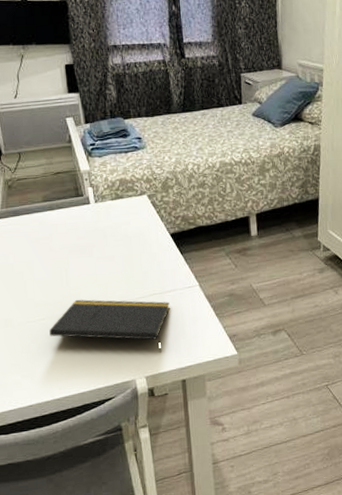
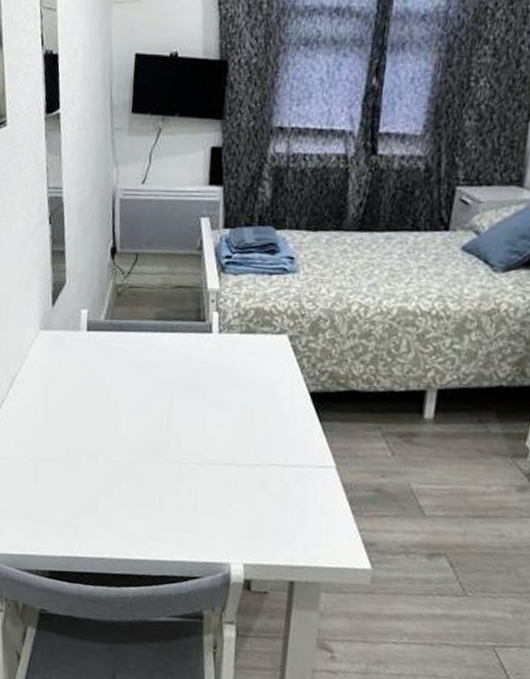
notepad: present [49,299,170,352] -> none [137,448,292,538]

